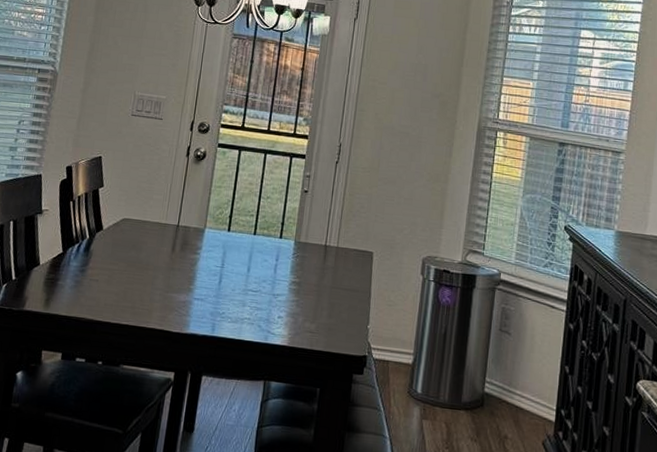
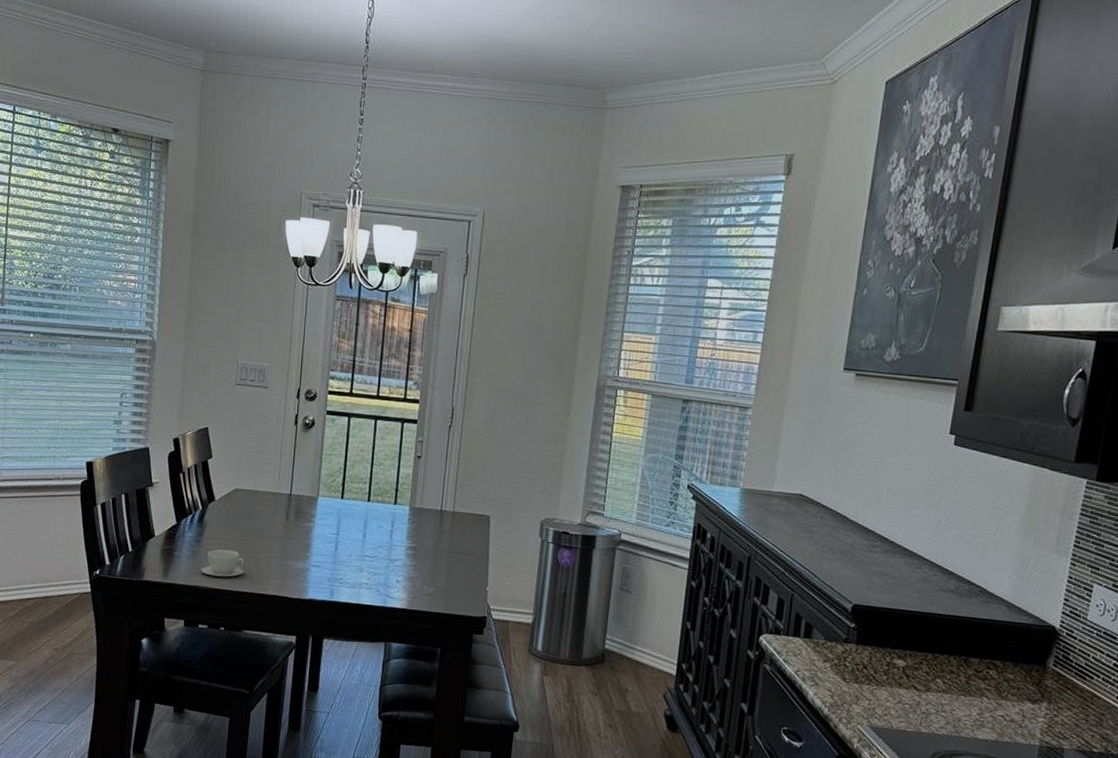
teacup: none [82,279,128,309] -> present [200,549,245,577]

